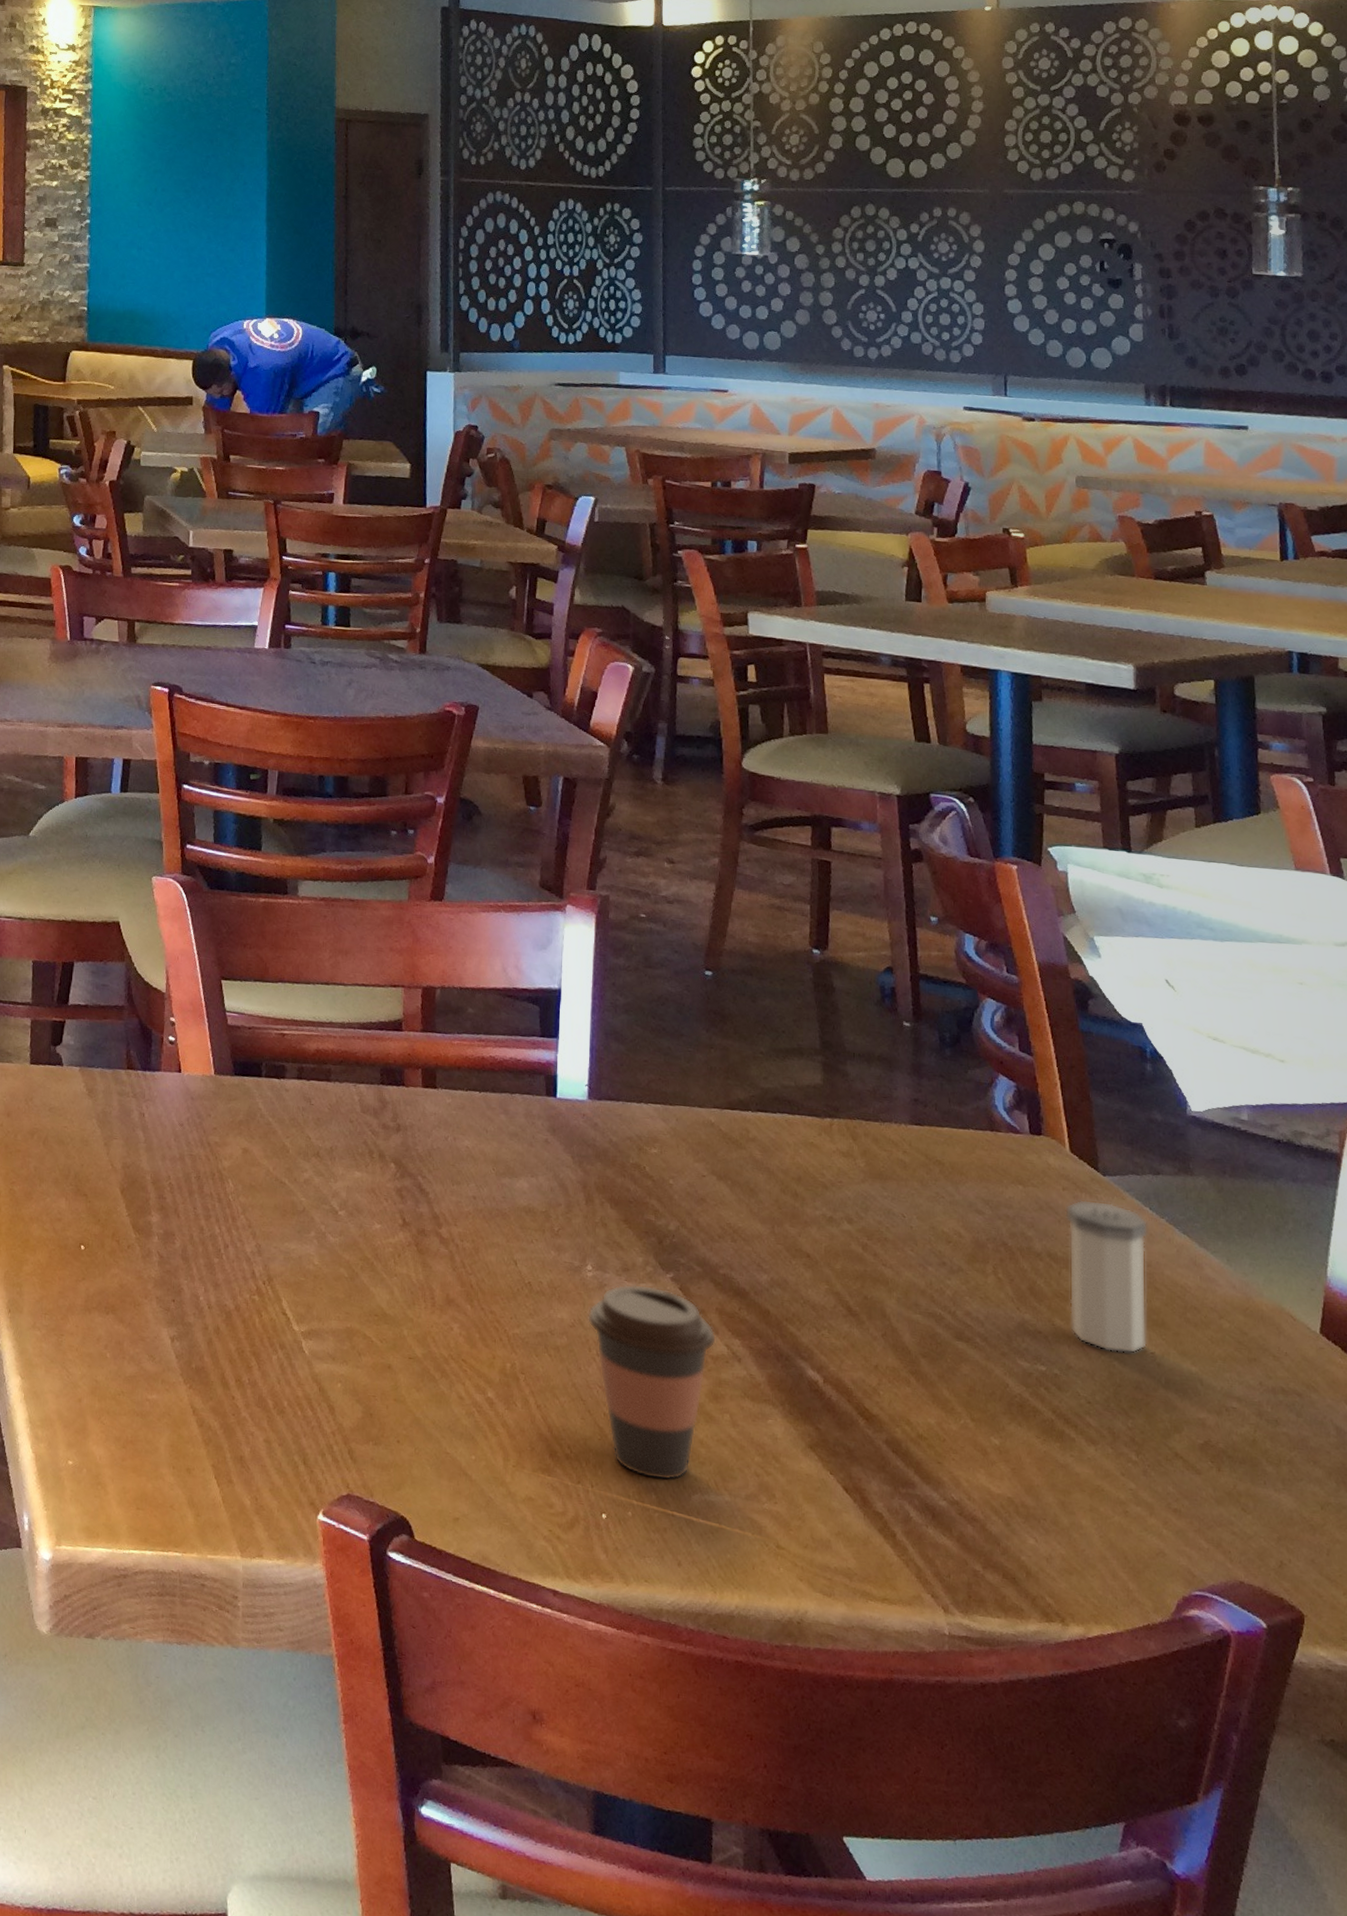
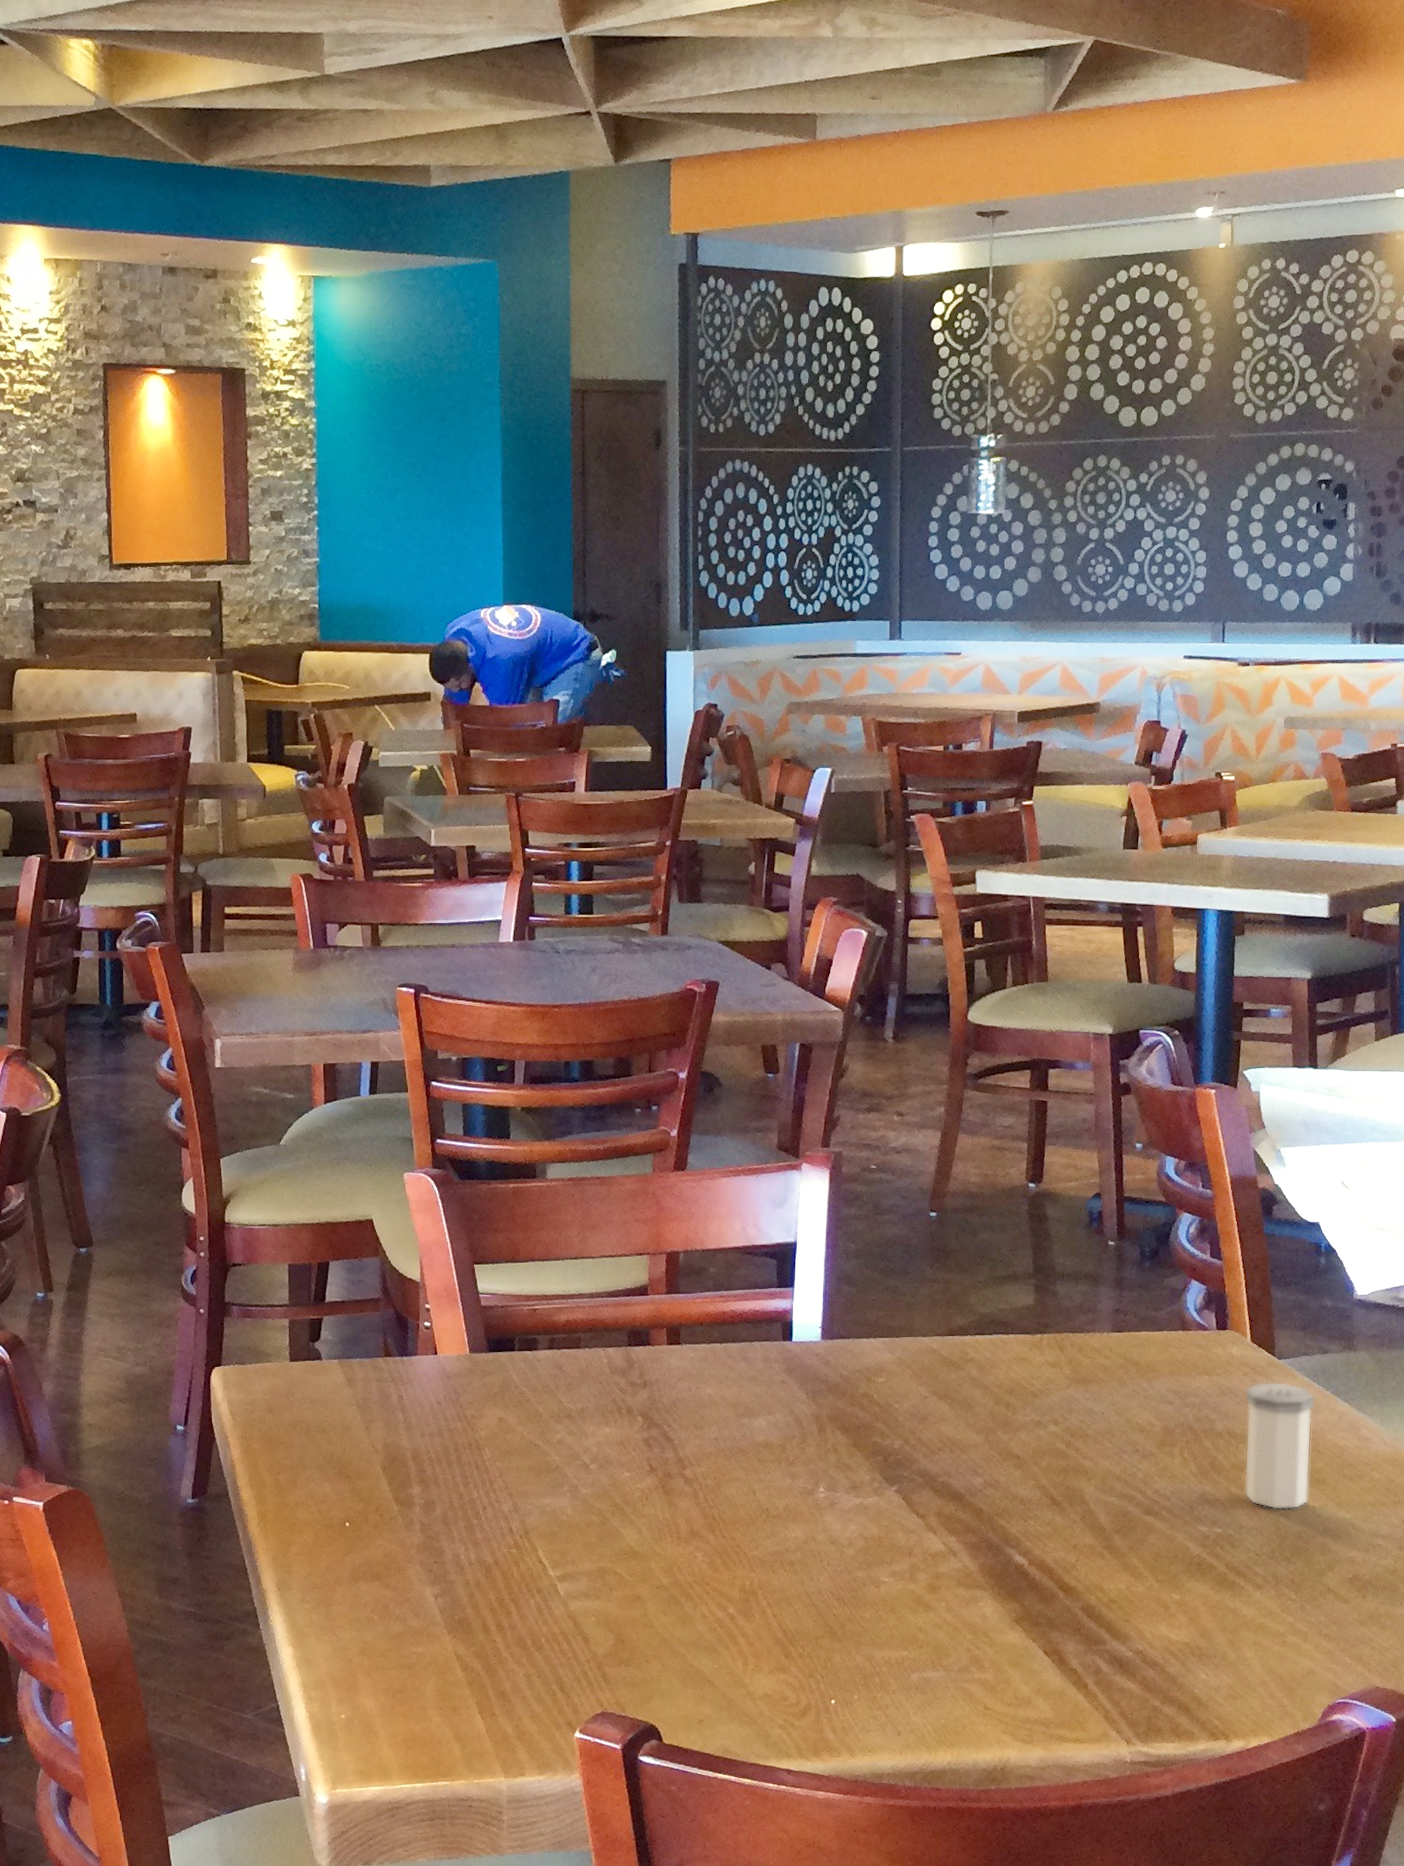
coffee cup: present [587,1284,717,1481] -> none [819,1499,935,1665]

